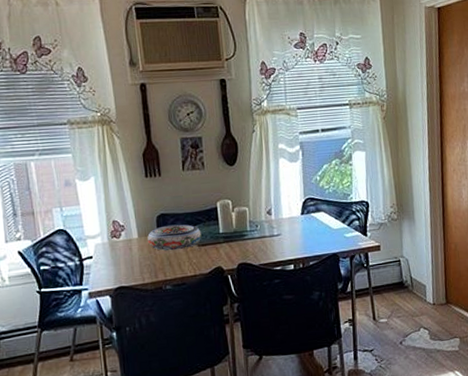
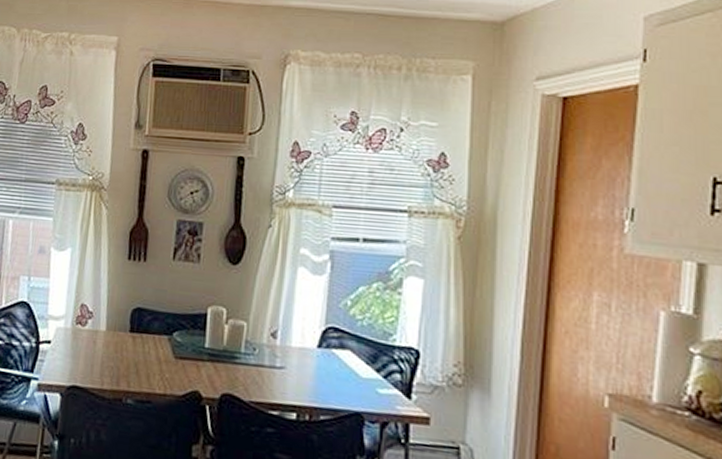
bowl: present [147,224,202,251] -> none [116,323,182,358]

